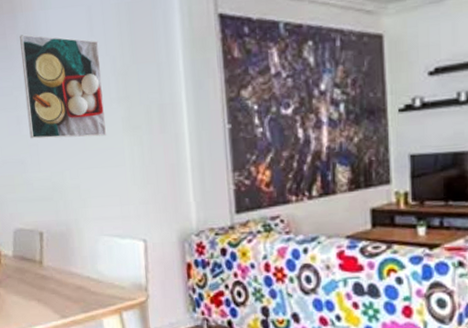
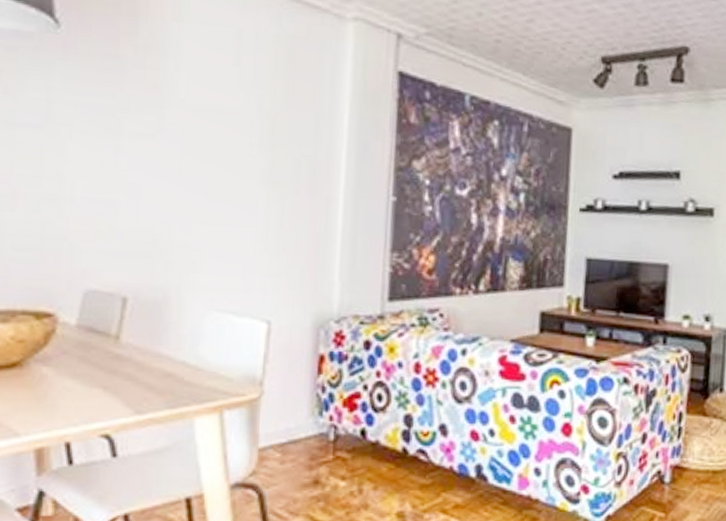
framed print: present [20,34,106,139] -> none [131,45,245,187]

